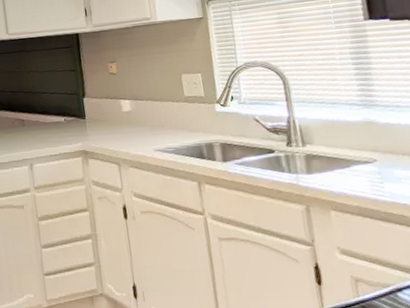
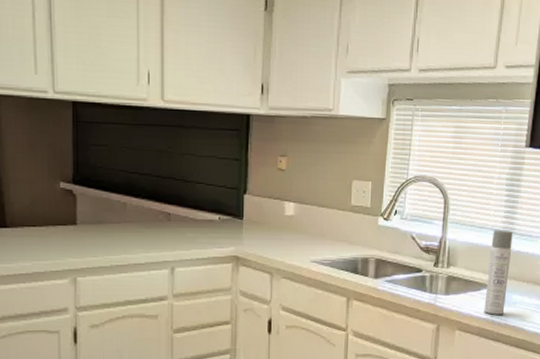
spray bottle: none [349,103,388,193] -> present [484,230,513,315]

